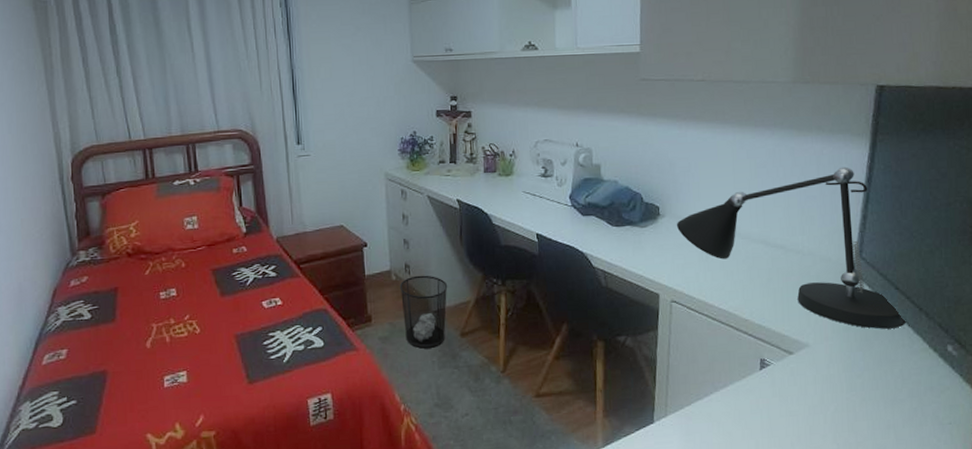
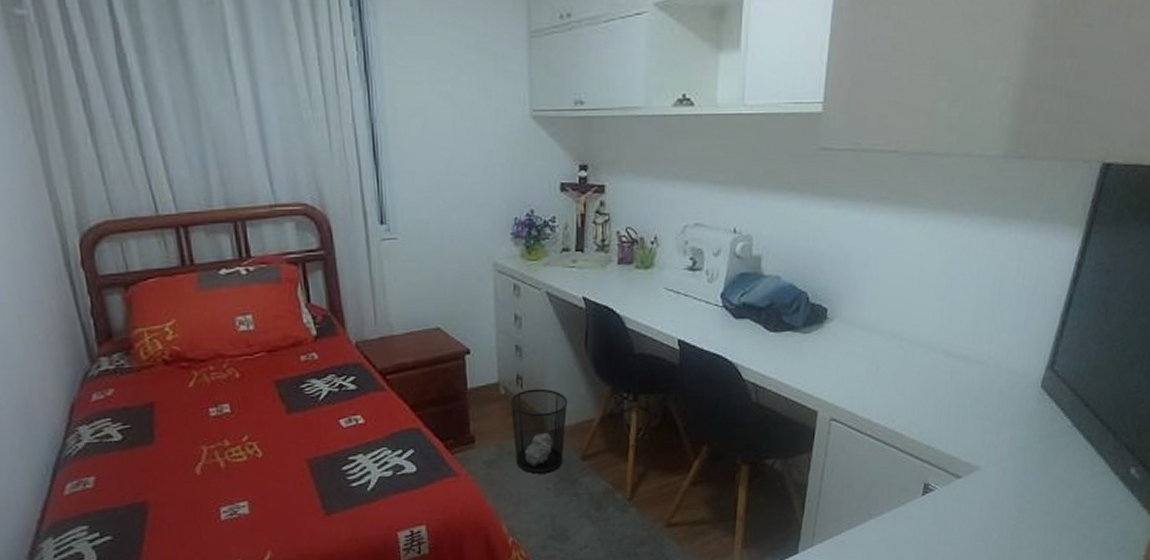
desk lamp: present [676,166,912,329] -> none [845,263,1096,451]

